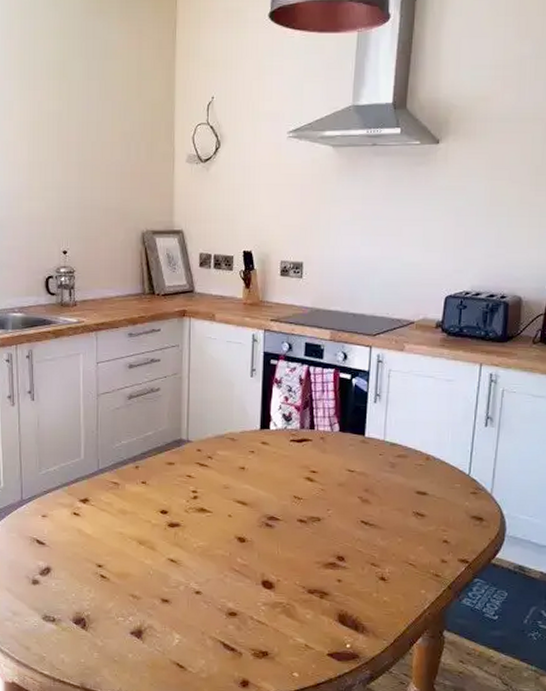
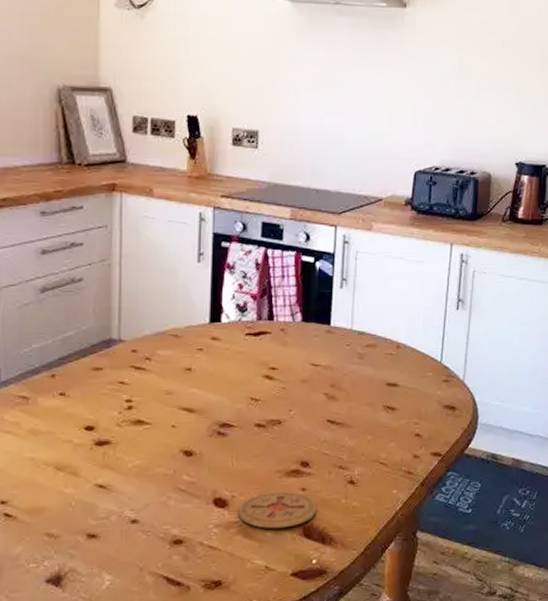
coaster: none [282,580,351,613] -> present [238,491,317,529]

